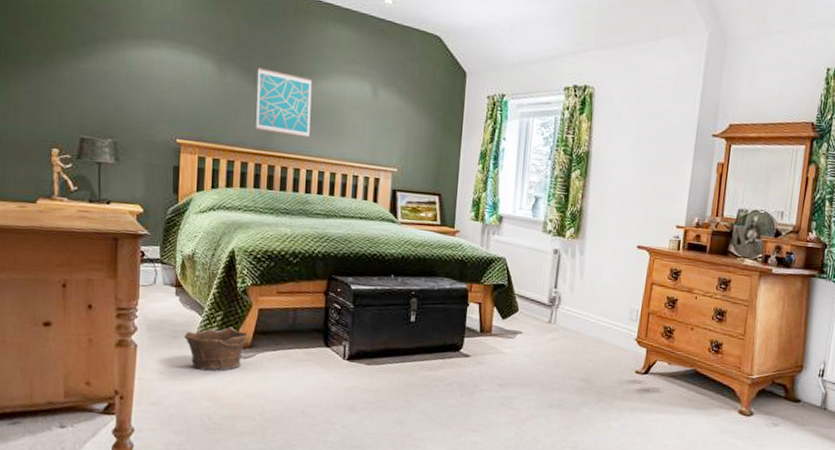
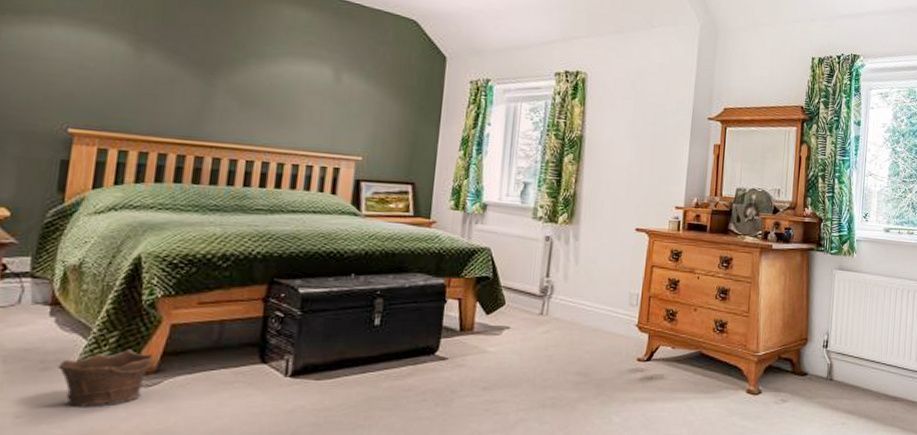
wall art: present [256,67,313,138] -> none [181,49,259,125]

